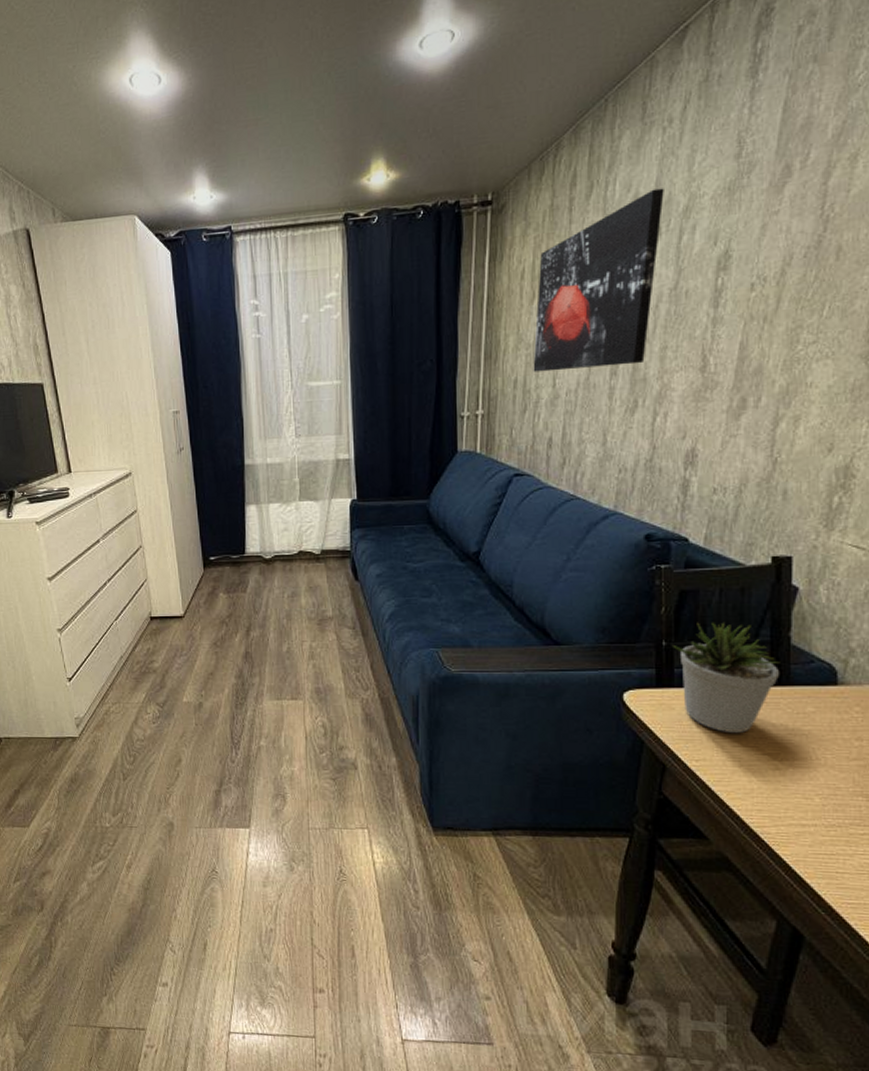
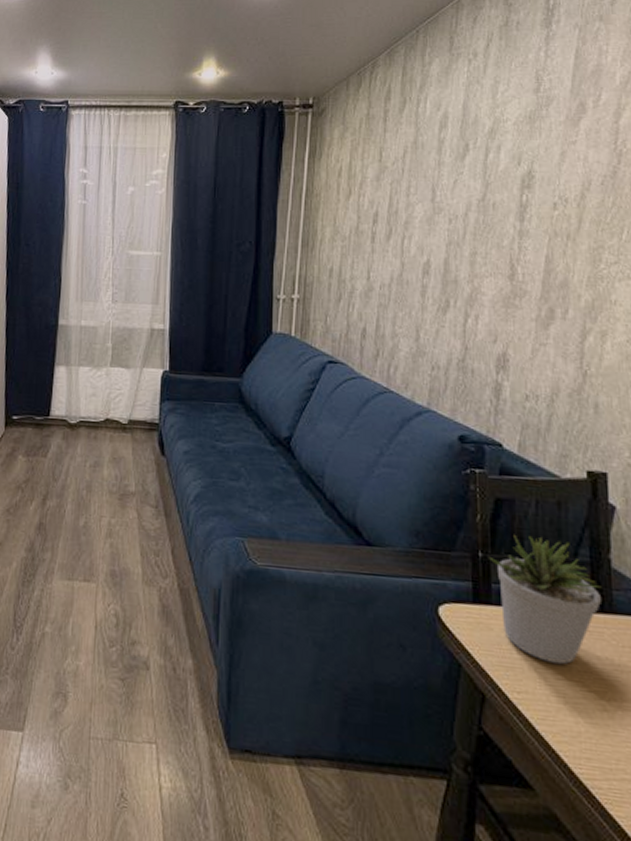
wall art: present [533,188,664,373] -> none [348,110,471,266]

